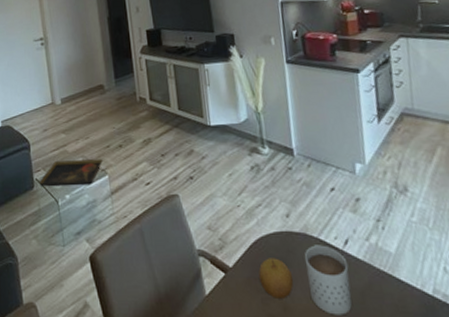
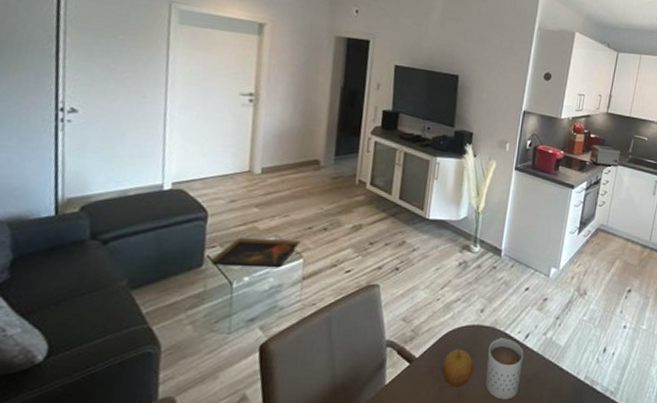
toaster: none [368,19,409,43] -> present [589,145,621,167]

